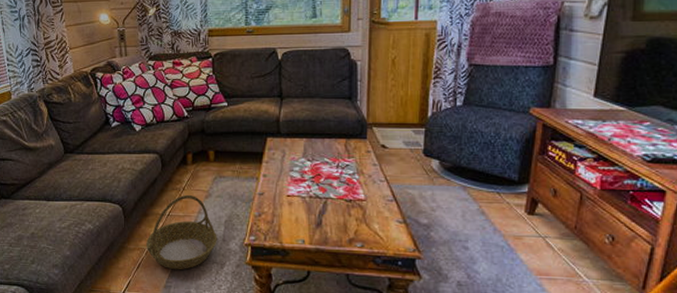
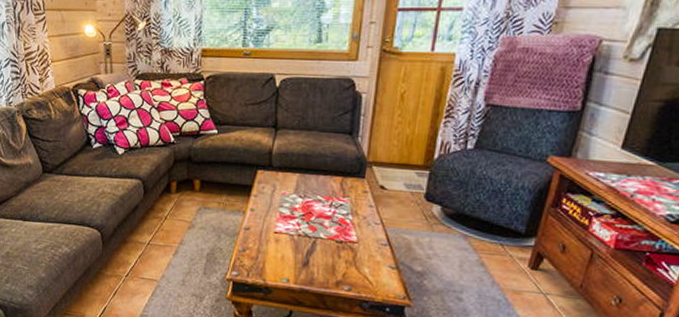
basket: present [146,194,217,270] -> none [124,224,198,300]

